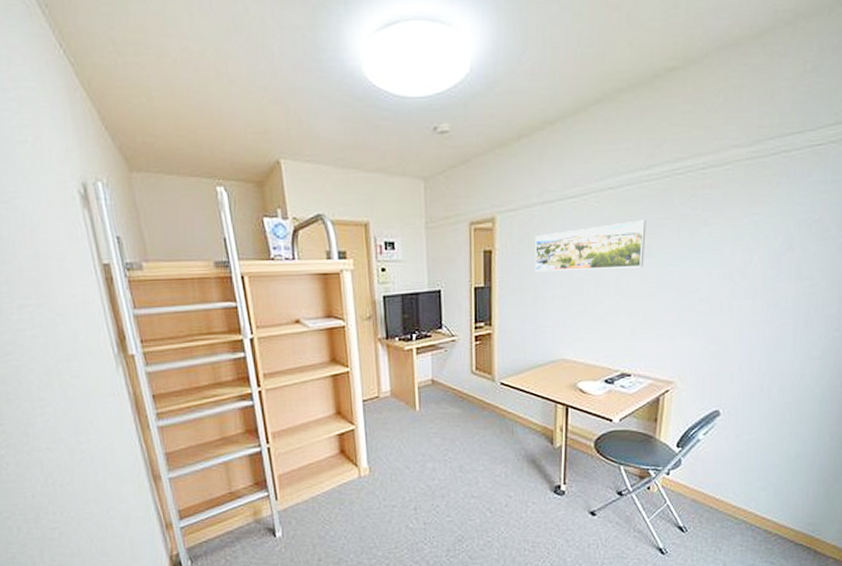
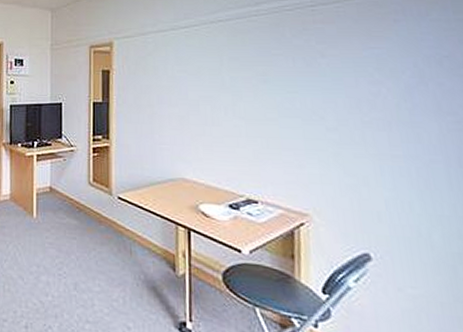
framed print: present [534,220,646,273] -> none [150,49,261,93]

